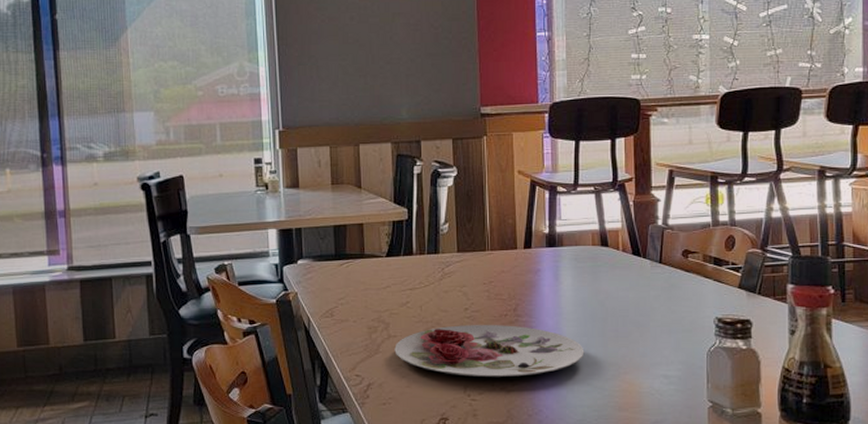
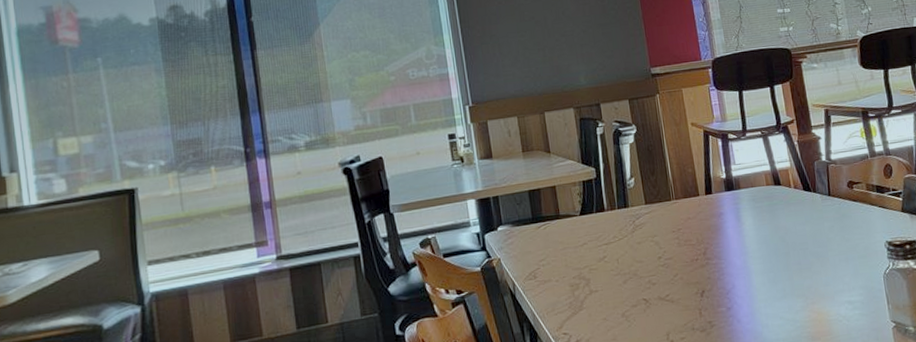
plate: present [394,325,585,378] -> none [597,268,773,323]

